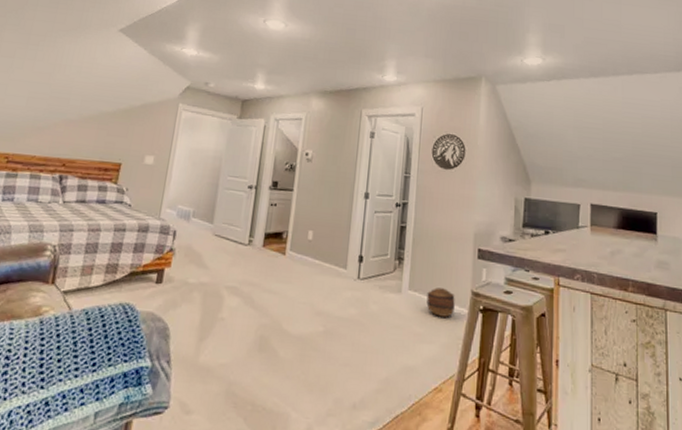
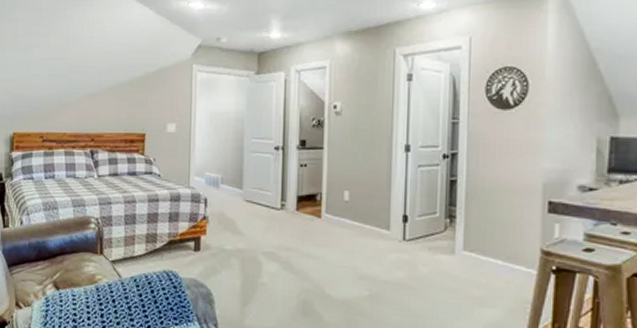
basket: present [426,288,455,317] -> none [485,247,521,279]

